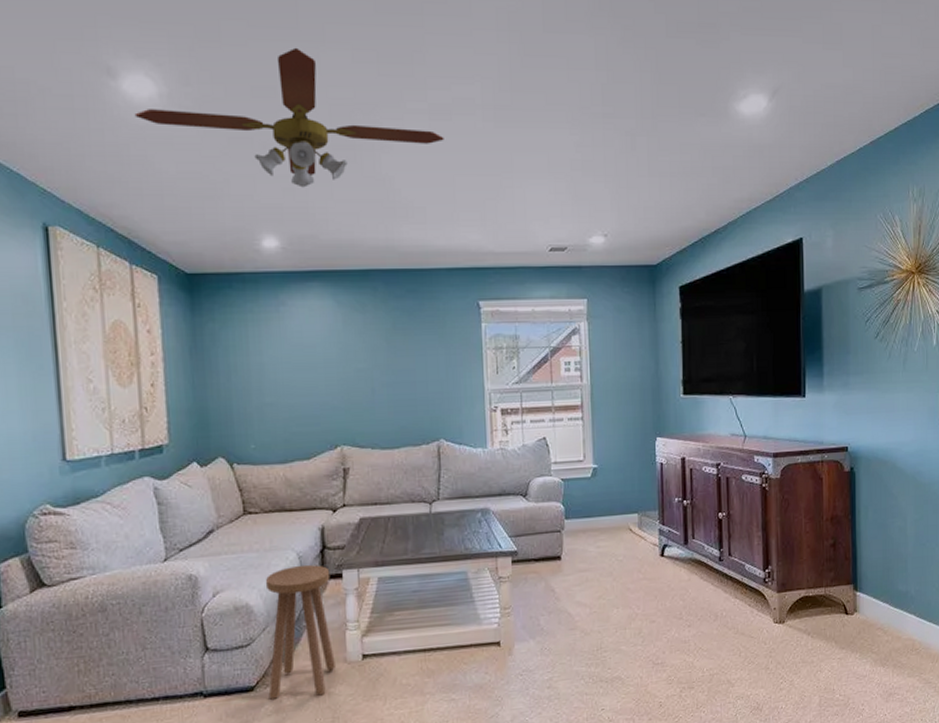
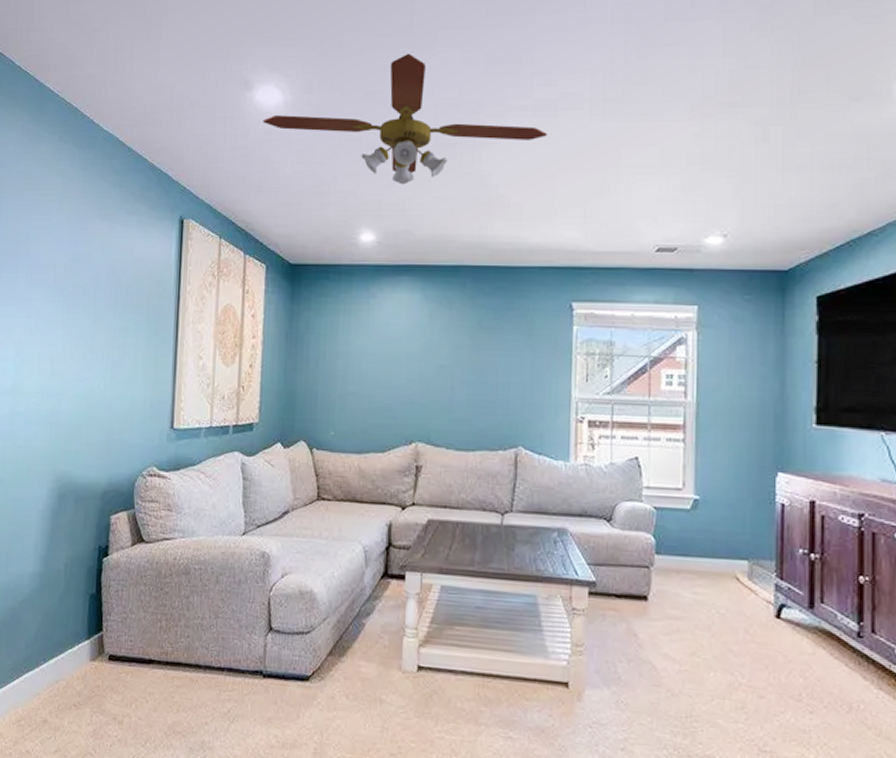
stool: present [265,564,337,700] -> none [322,559,393,701]

